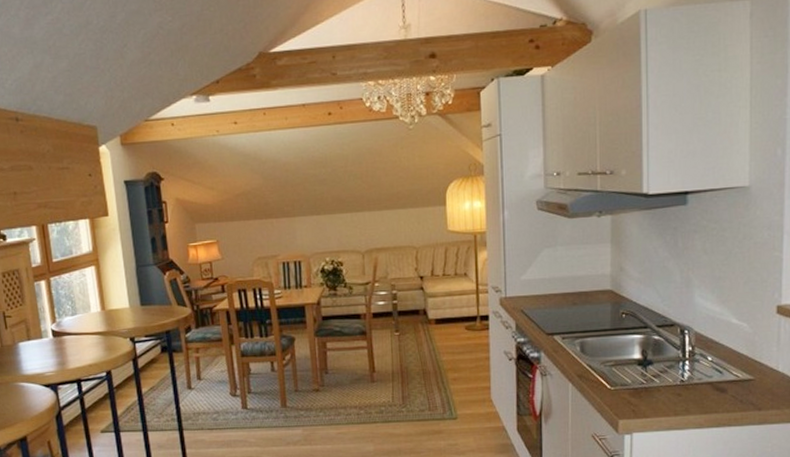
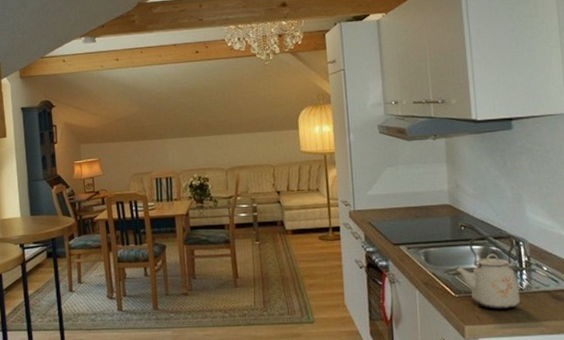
kettle: none [611,322,681,402] -> present [454,234,521,309]

